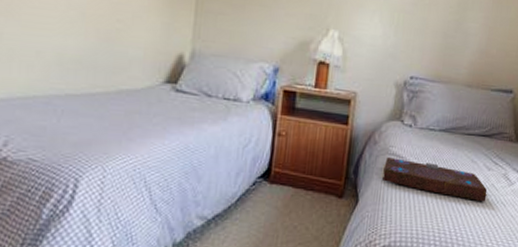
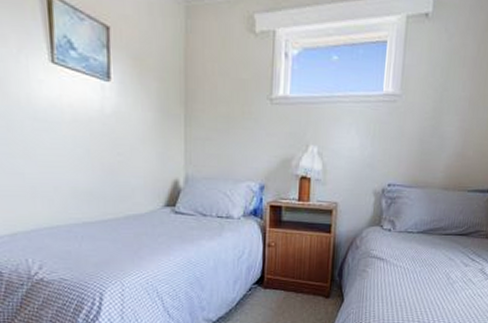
book: present [380,157,488,202] -> none [363,260,465,296]

